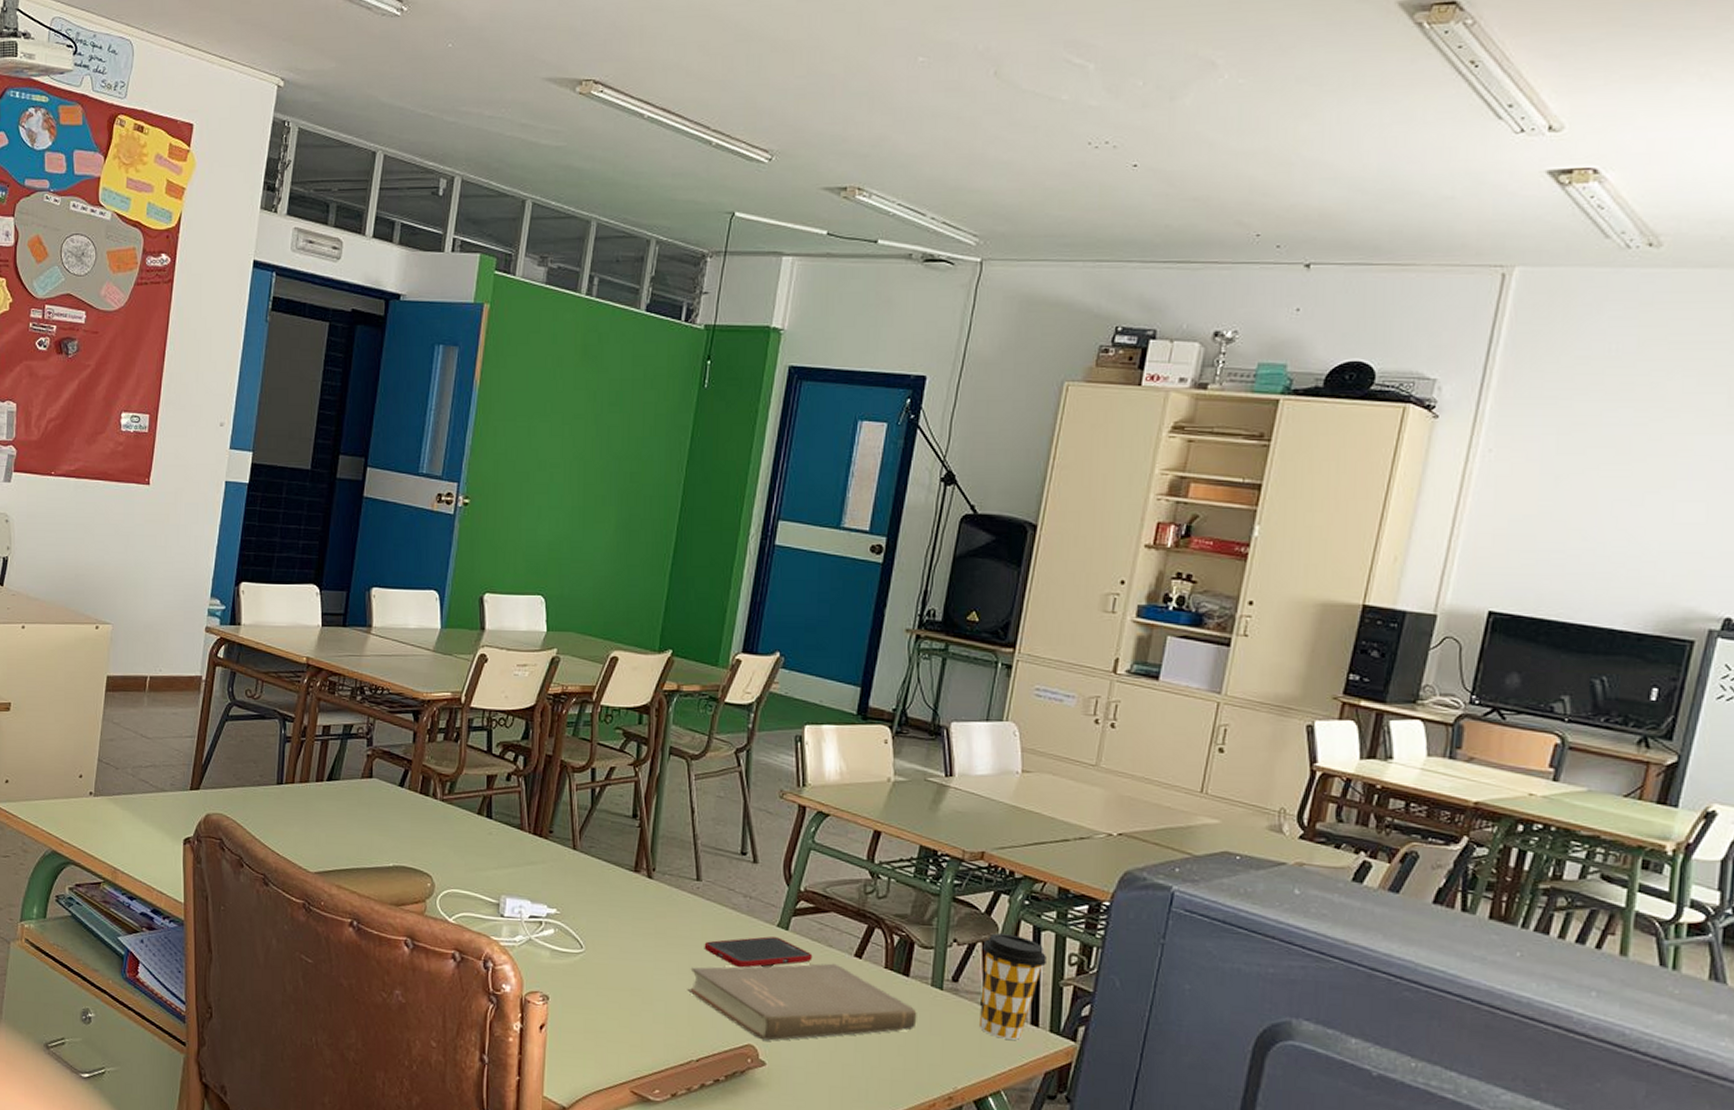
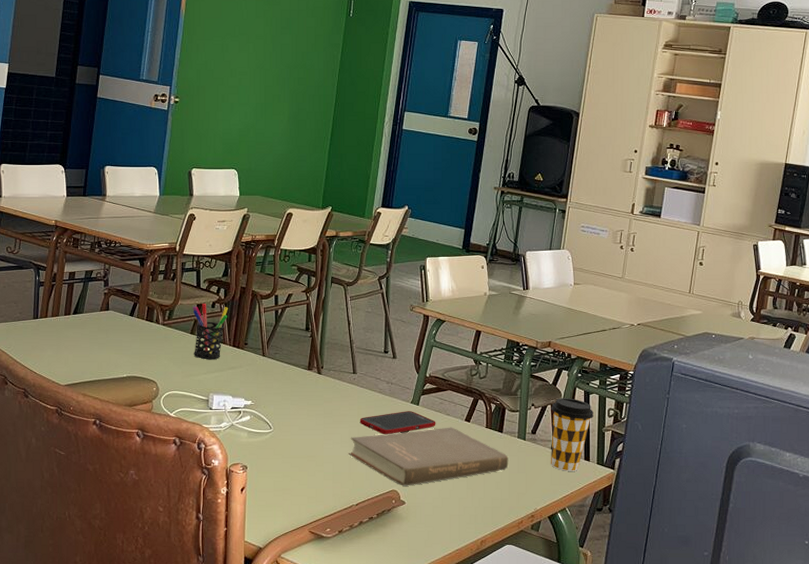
pen holder: none [481,773,528,850] -> present [192,303,228,359]

